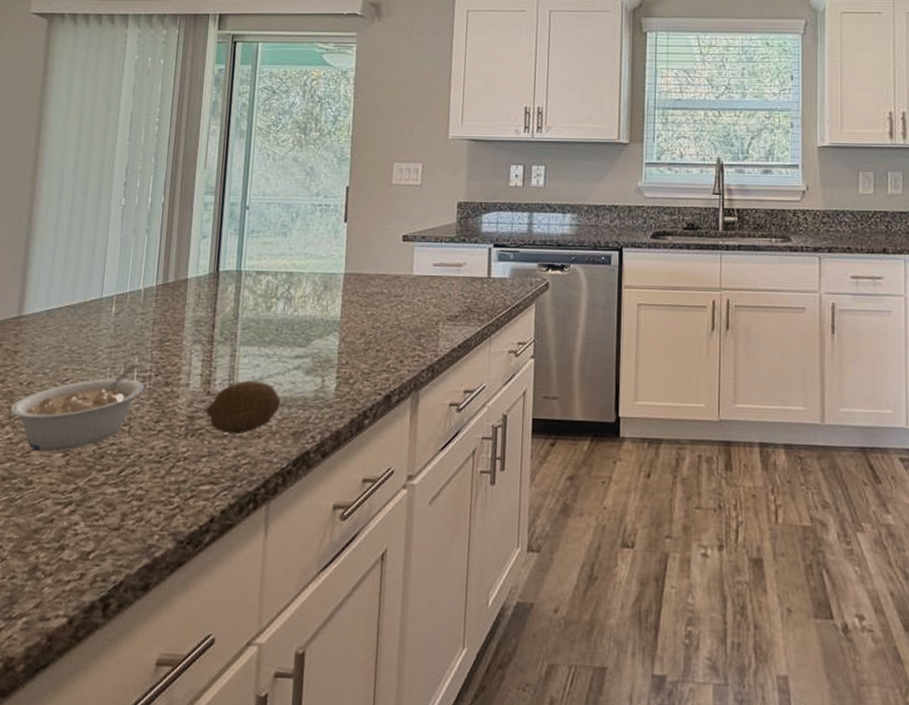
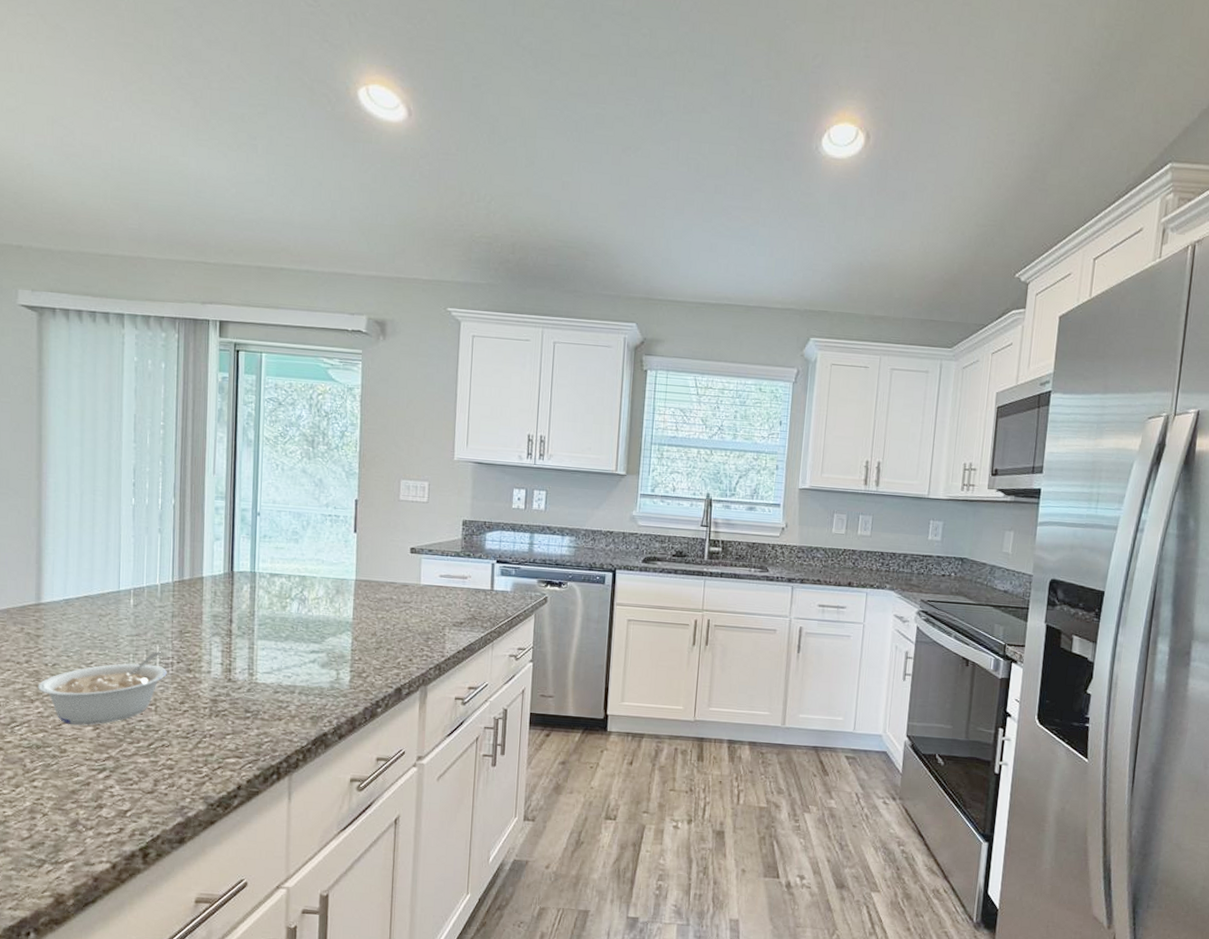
fruit: present [206,380,281,435] -> none [228,670,298,717]

